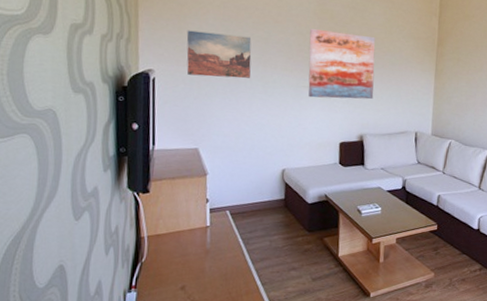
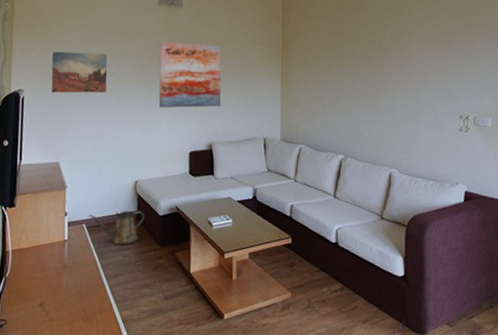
watering can: none [232,198,293,231] -> present [88,210,145,245]

